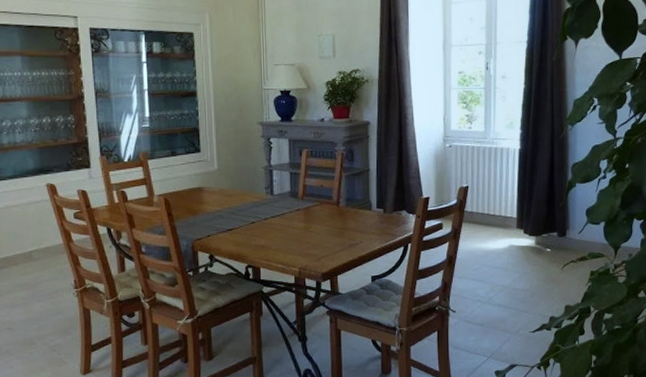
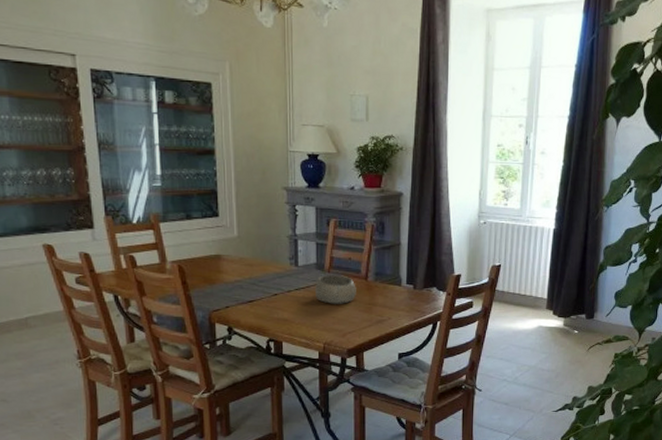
bowl: none [289,201,329,230] -> present [314,274,356,304]

